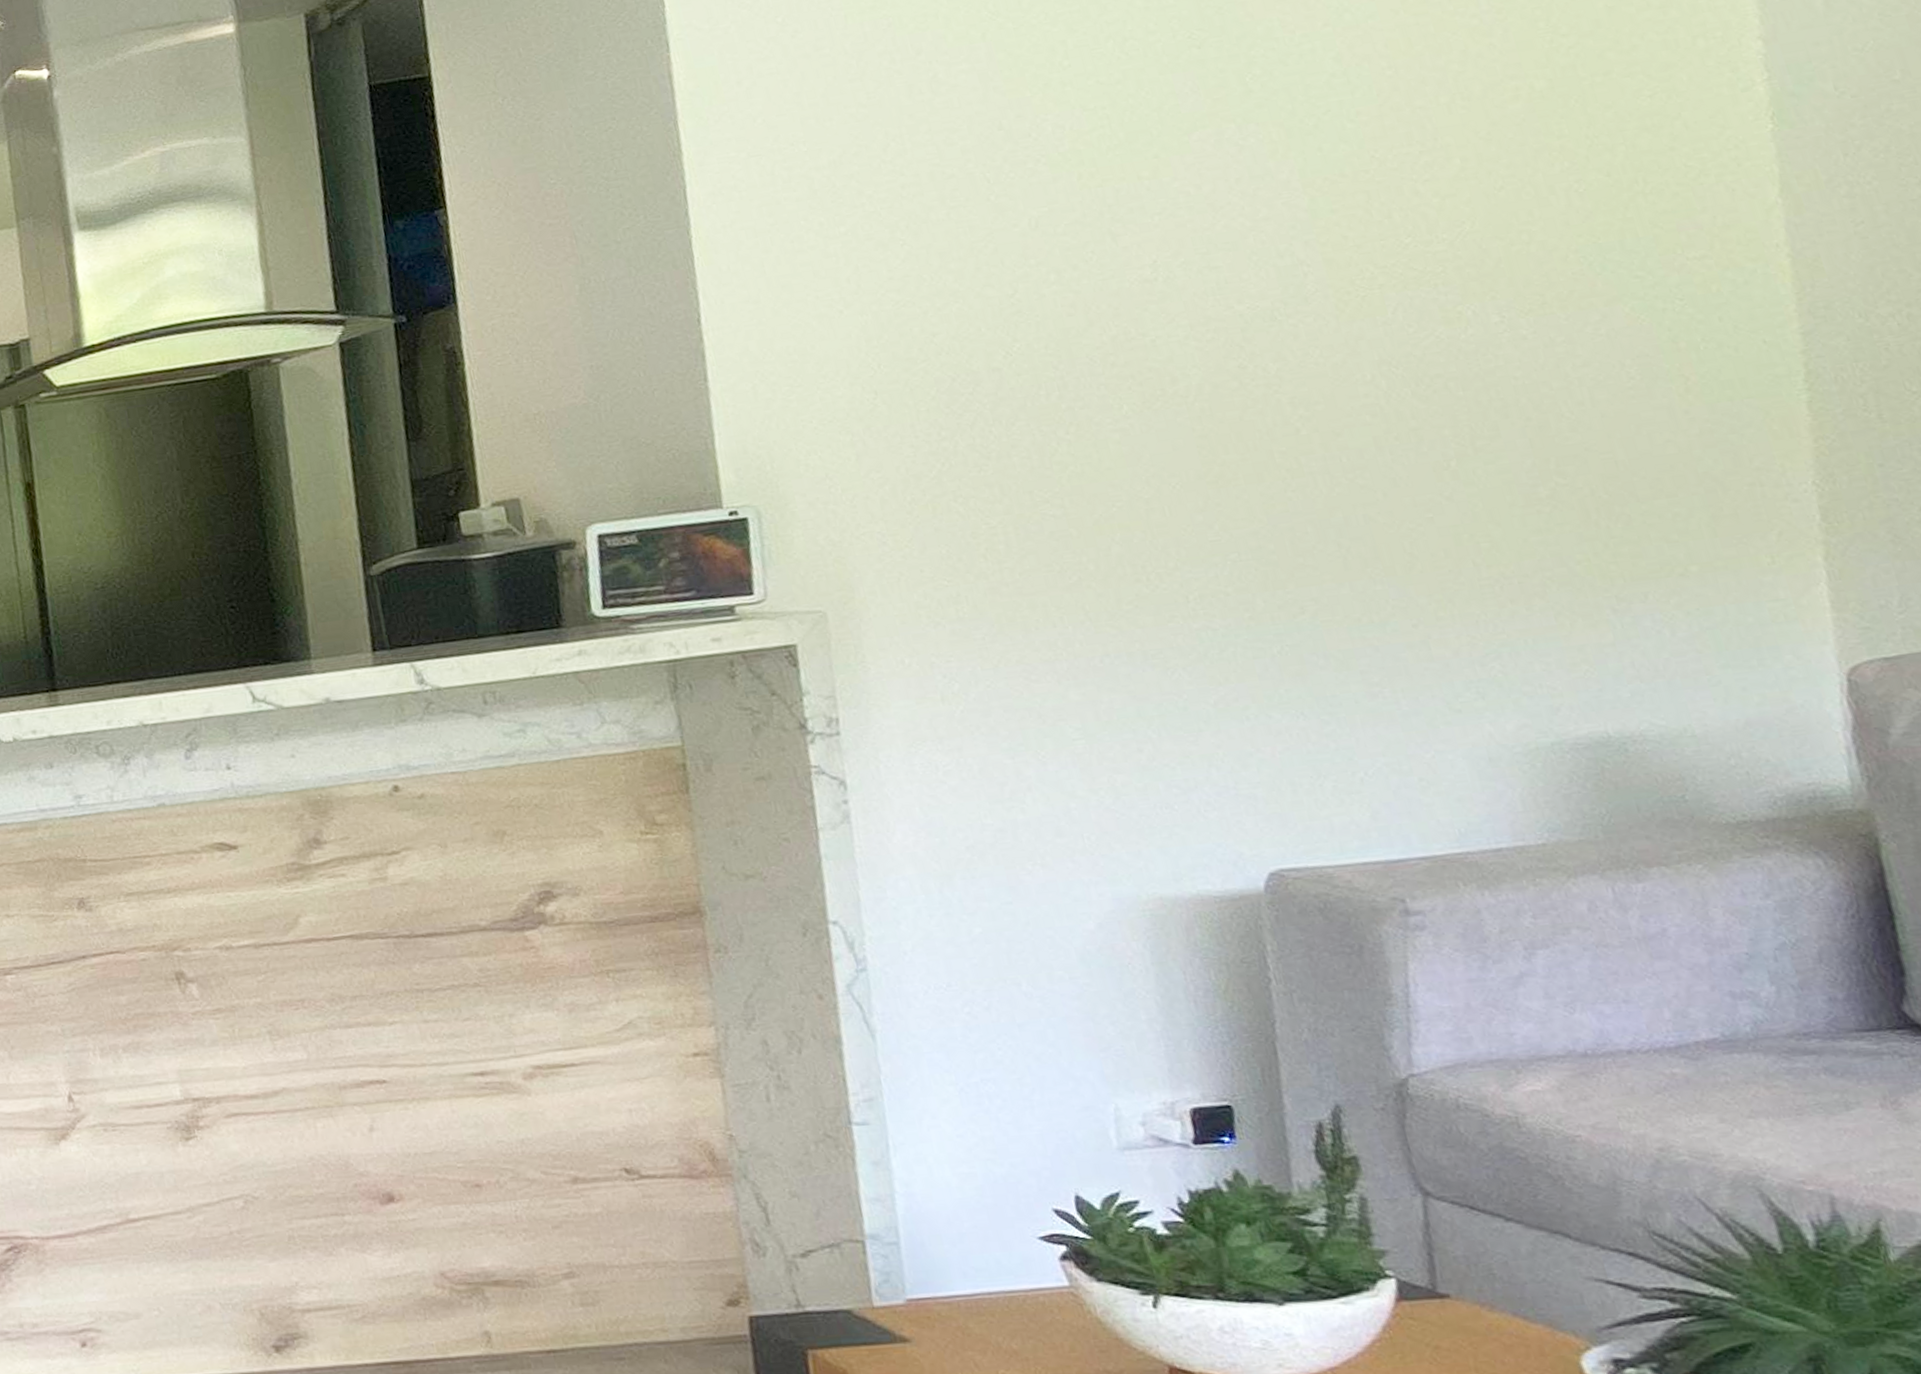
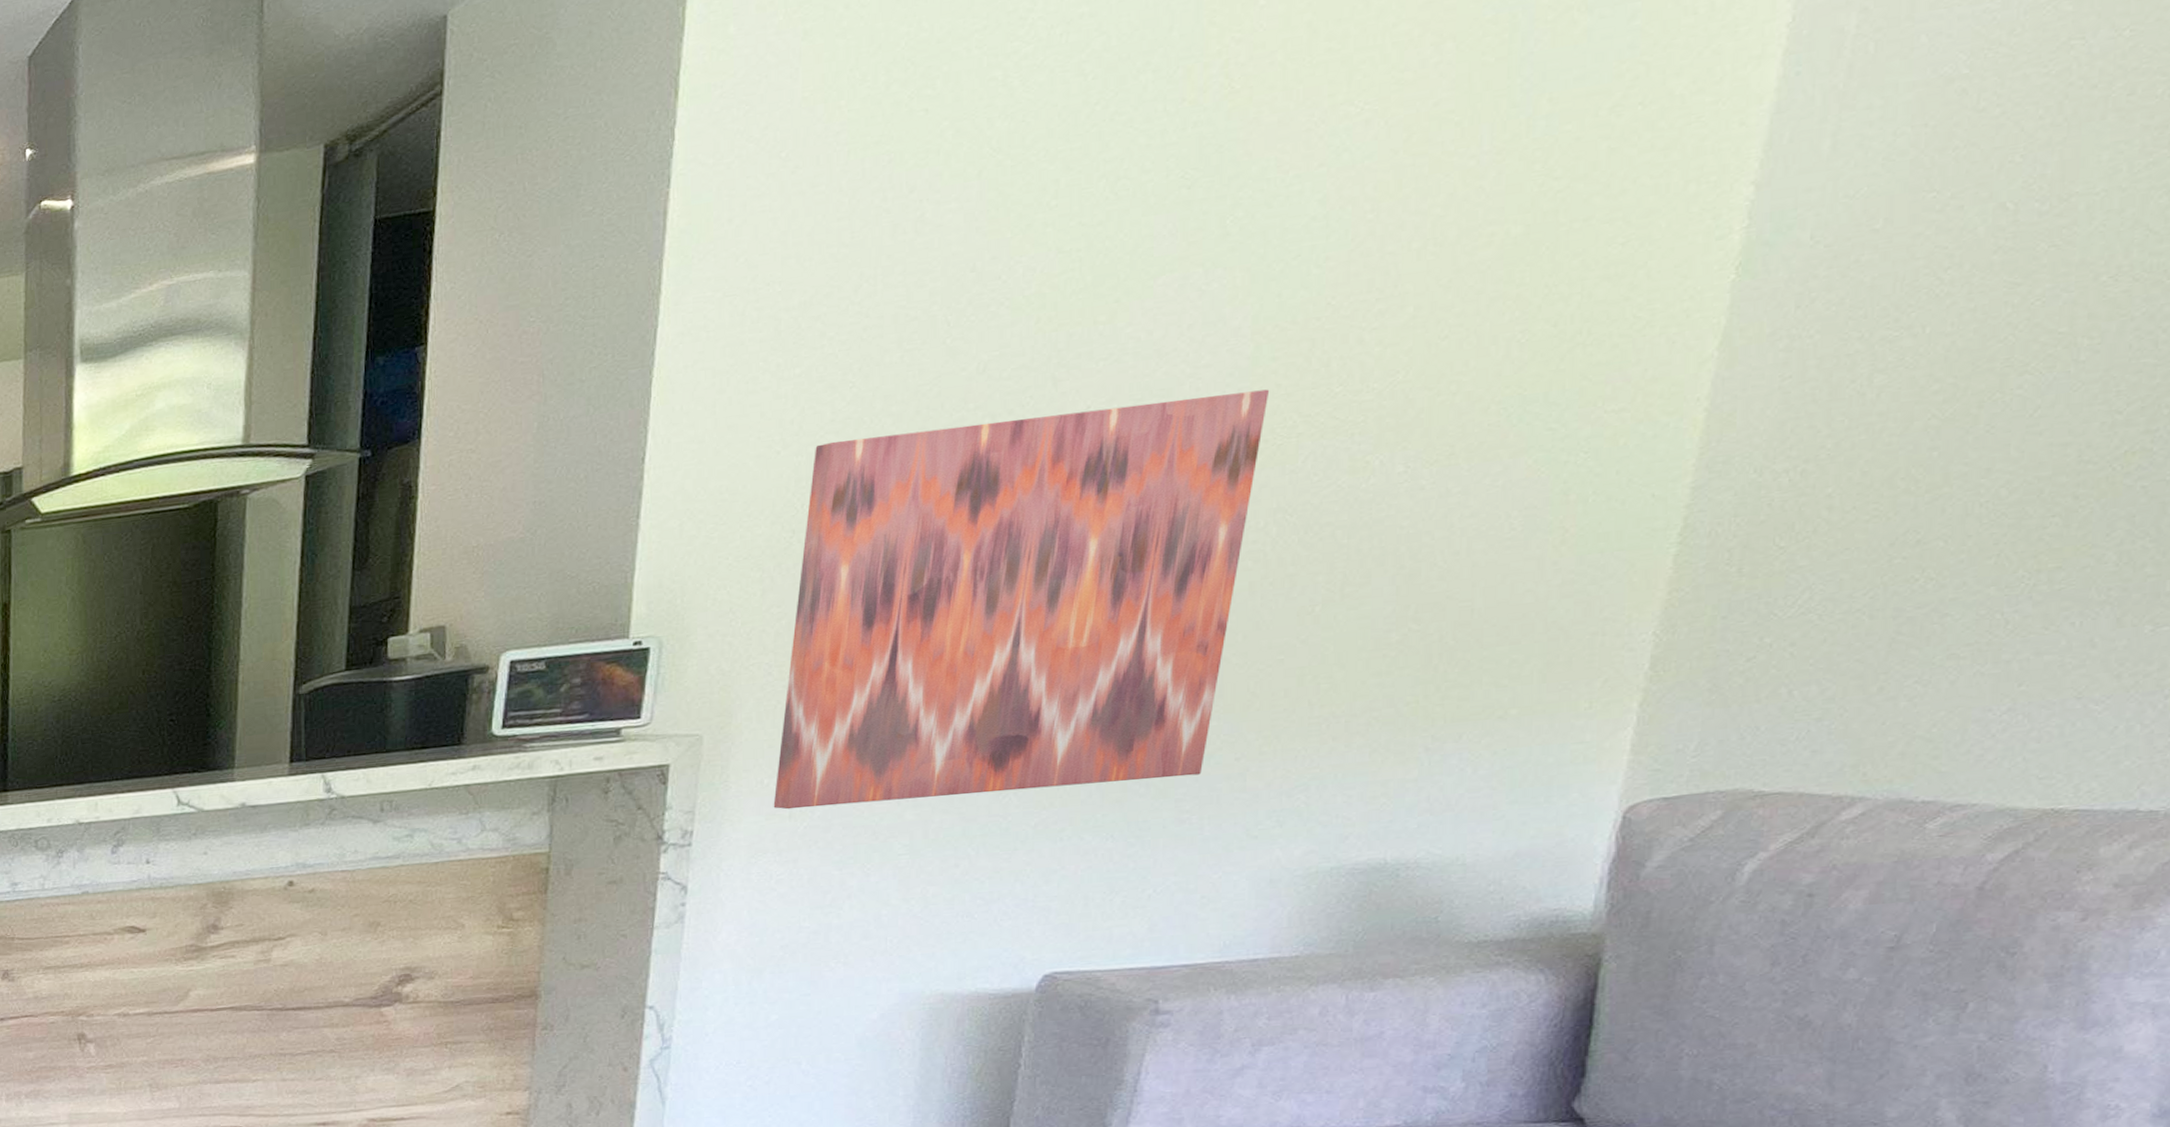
wall art: none [878,241,1380,692] -> present [773,389,1270,810]

